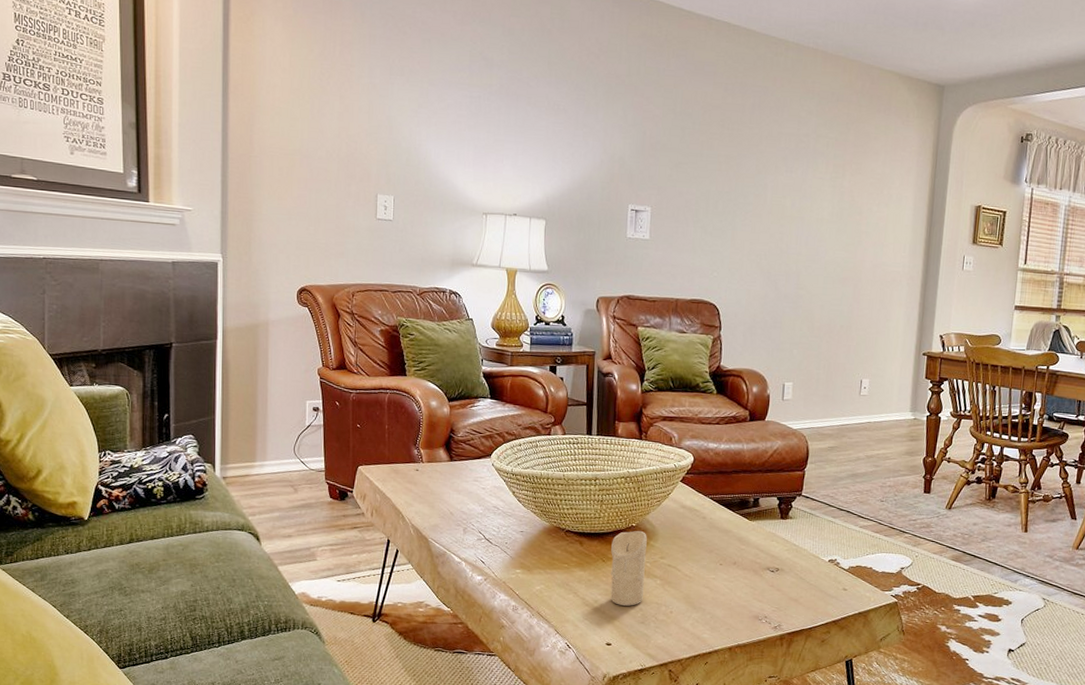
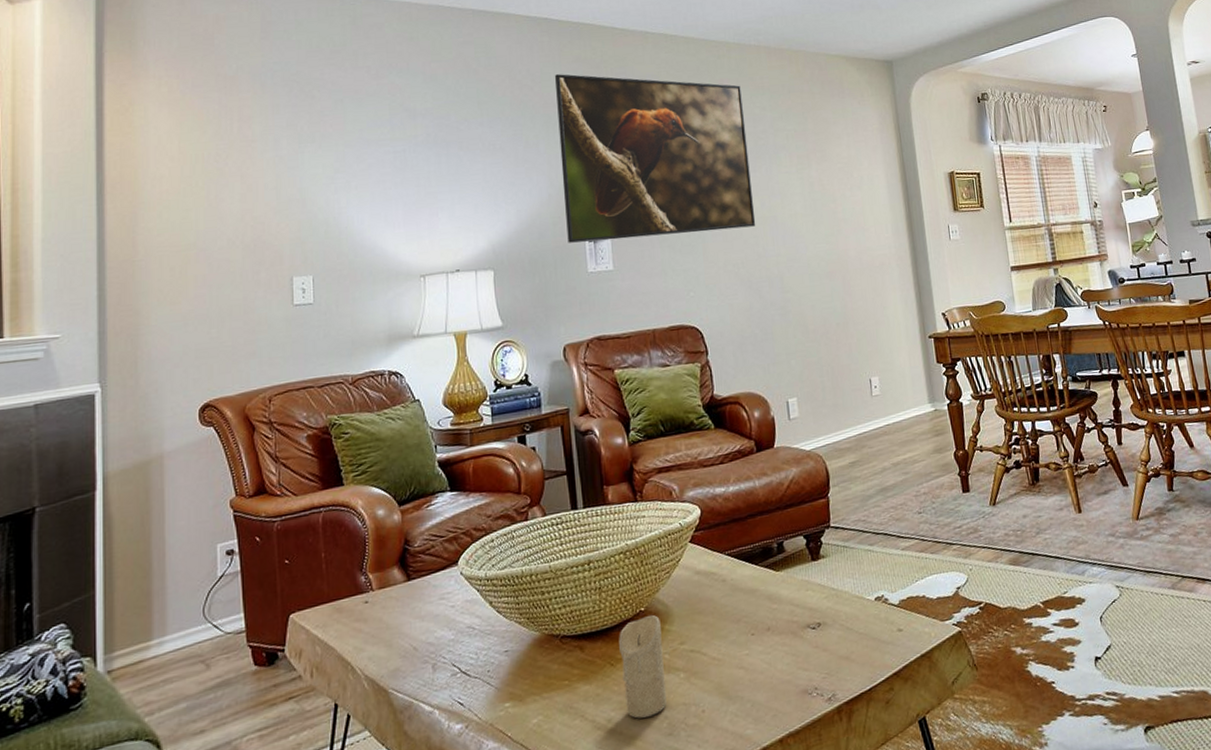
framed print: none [612,47,792,224] -> present [554,74,756,243]

